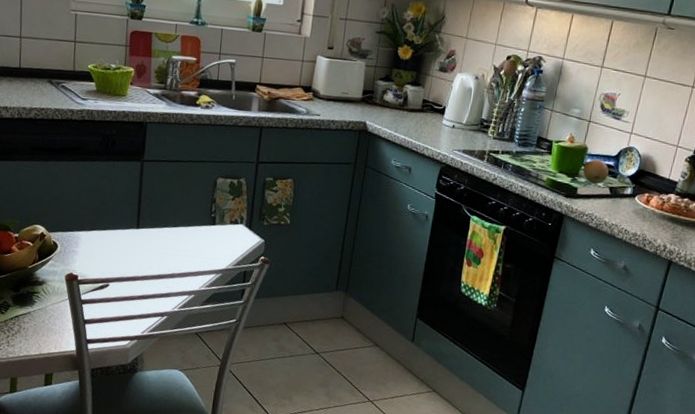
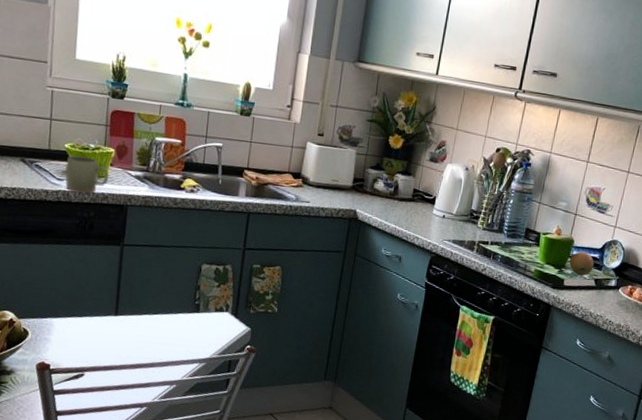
mug: none [88,76,130,111] -> present [64,155,109,193]

